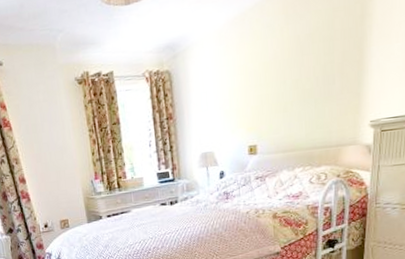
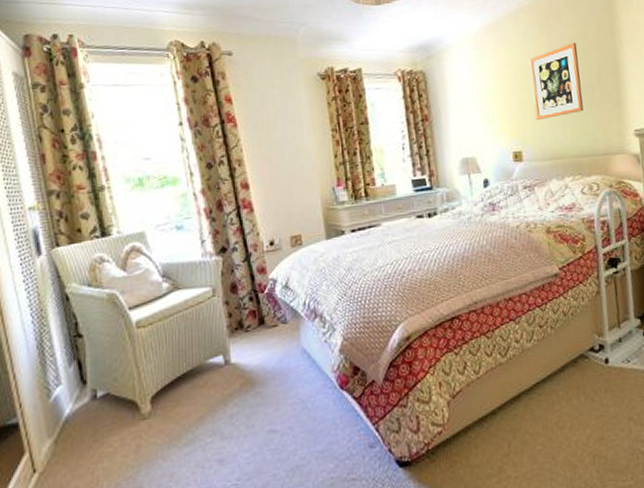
wall art: none [271,31,323,115] -> present [529,43,584,121]

